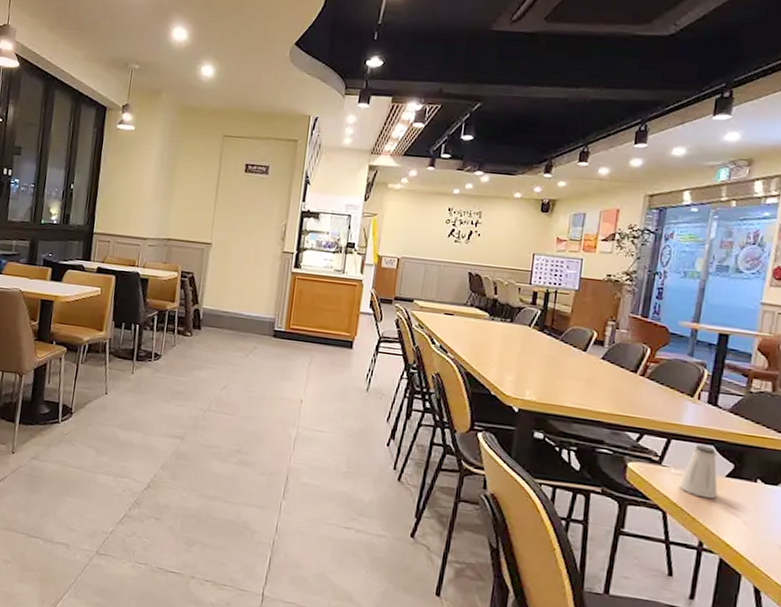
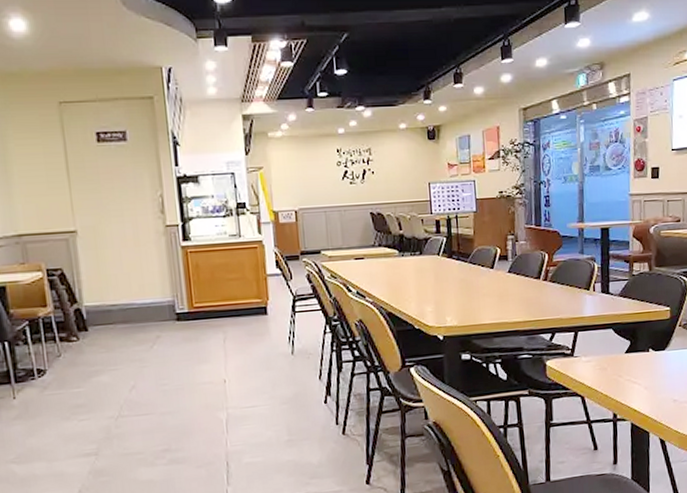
saltshaker: present [678,444,718,499] -> none [590,330,621,376]

